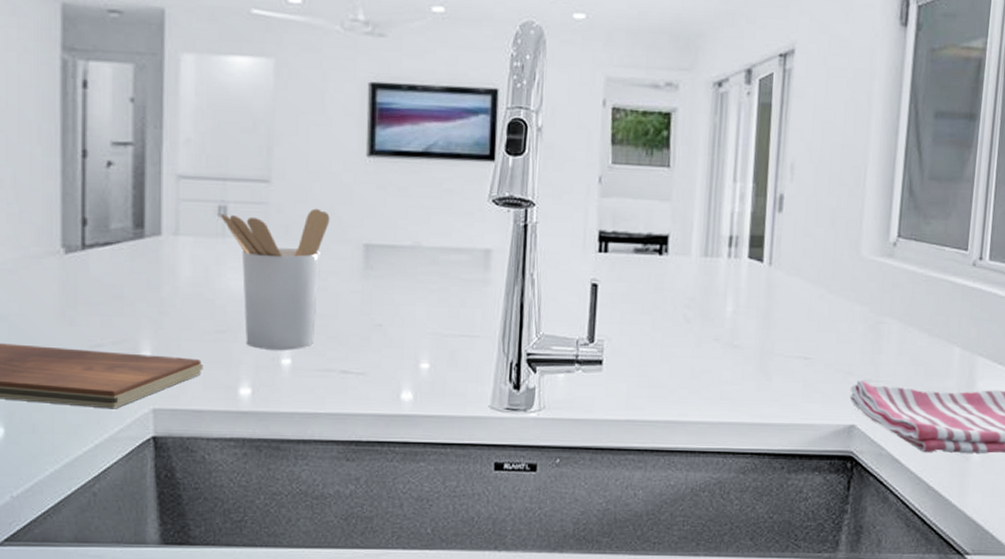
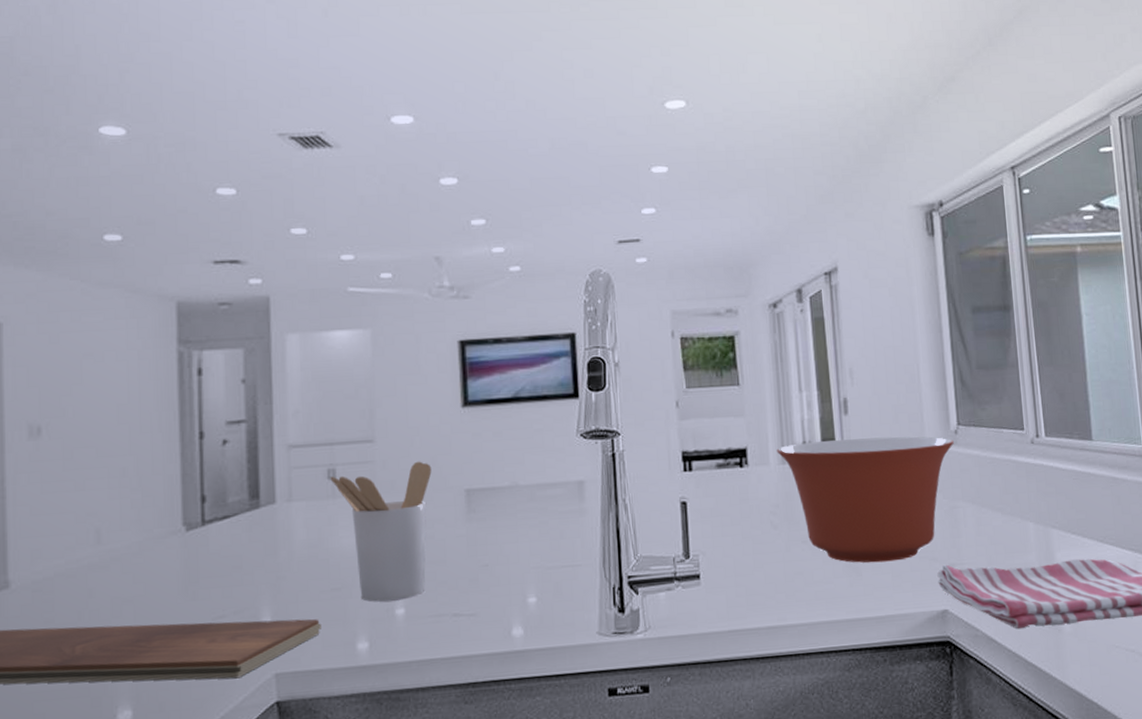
mixing bowl: none [700,236,891,370] -> present [776,436,954,563]

